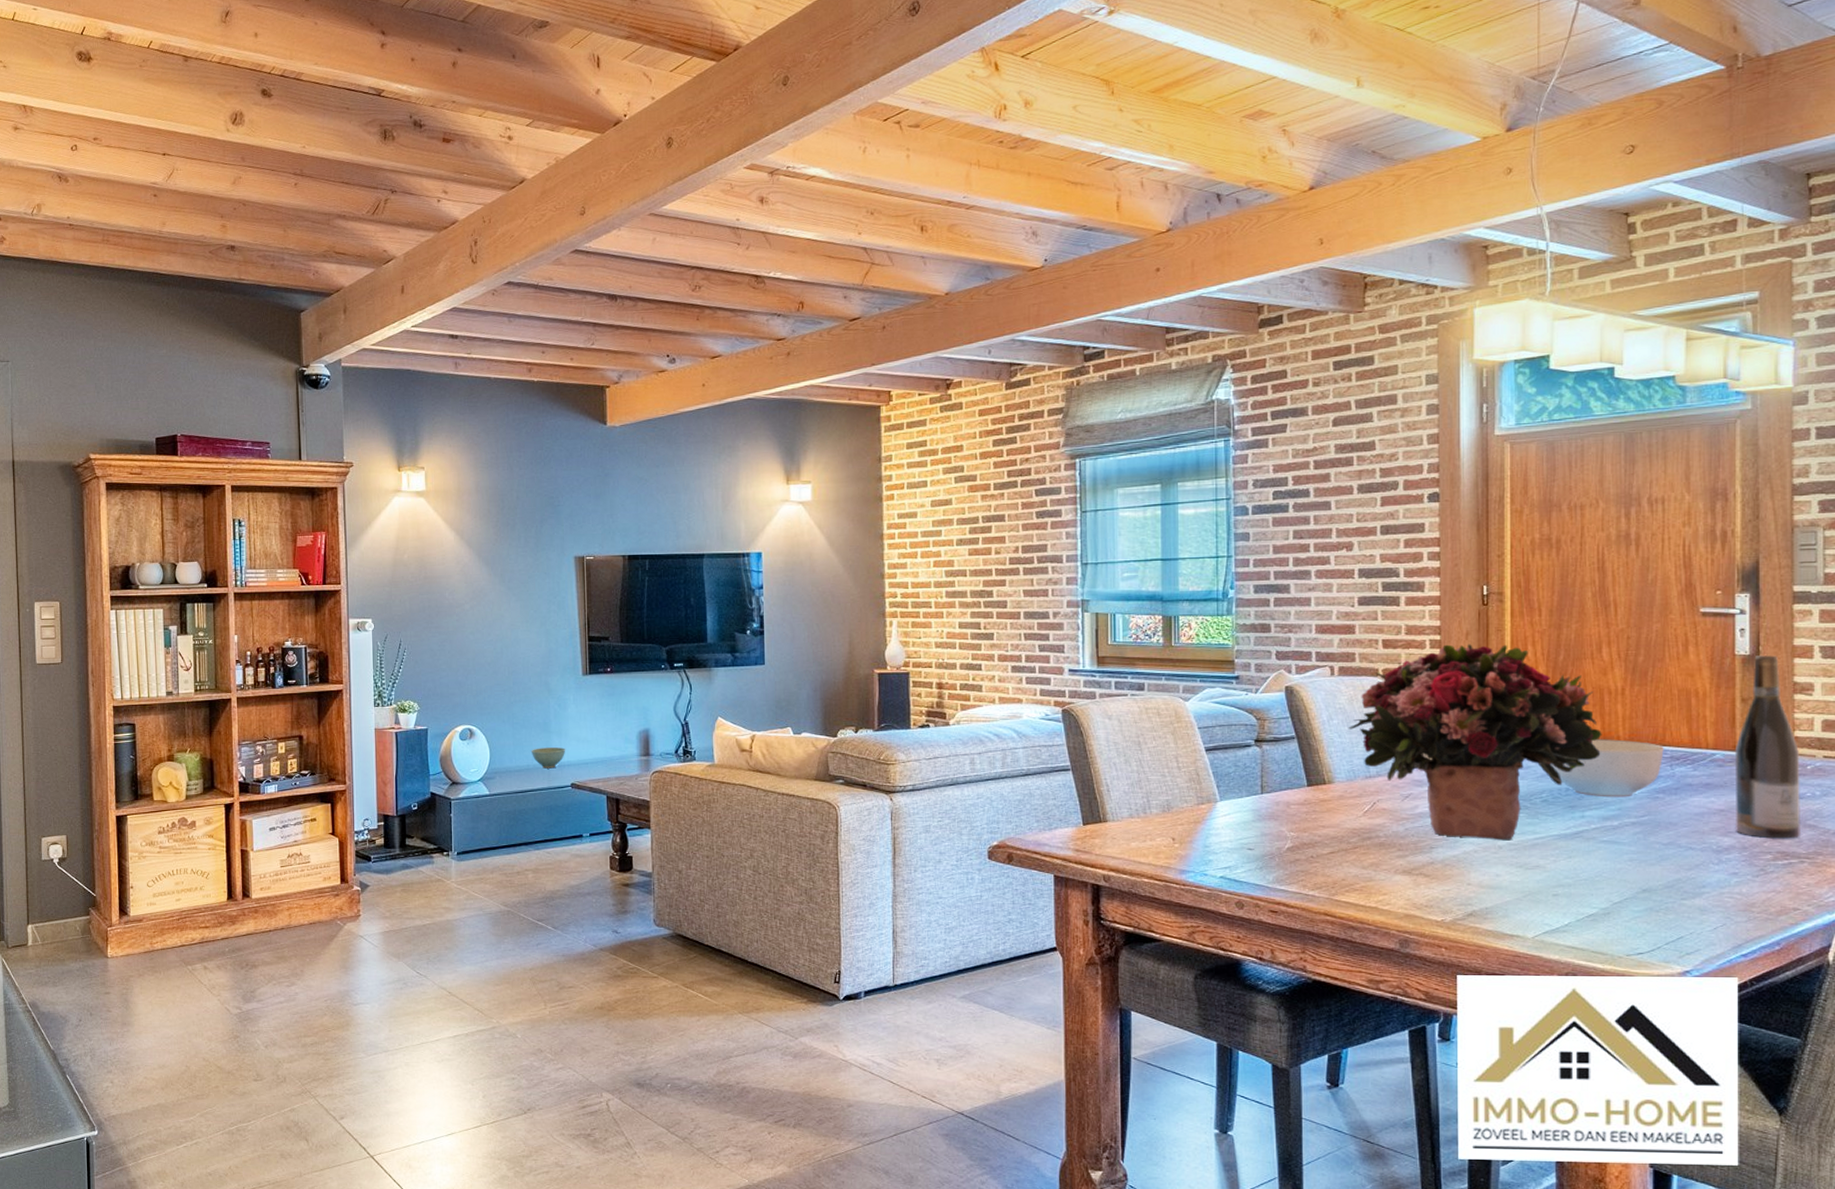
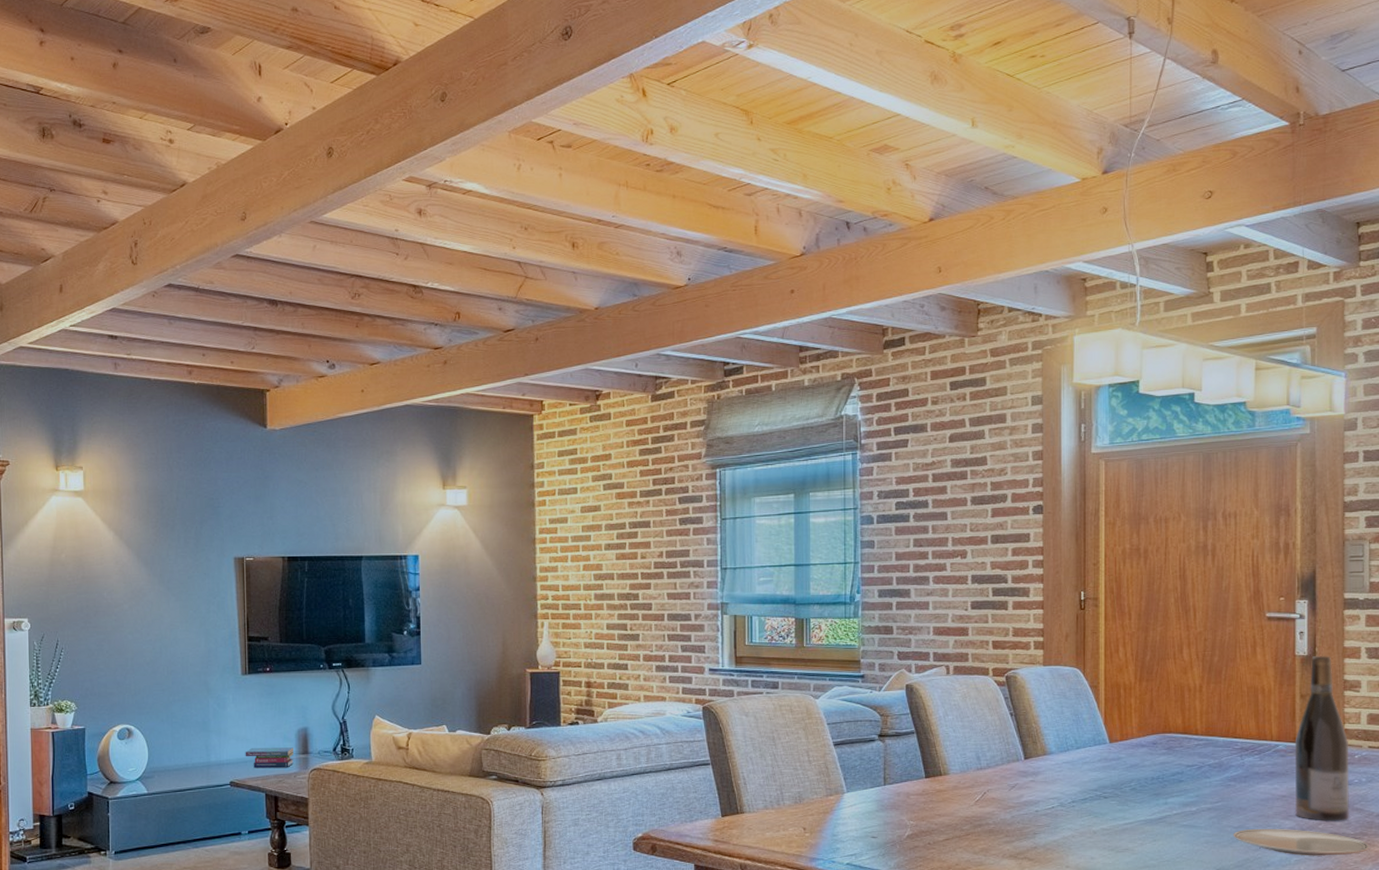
bowl: present [530,747,566,769] -> none [189,746,225,767]
books: none [586,749,635,769] -> present [245,747,294,768]
bouquet: present [1348,644,1602,841] -> none [962,645,1183,826]
bowl: present [1551,739,1664,798] -> none [1138,732,1235,786]
plate: none [1661,845,1826,877] -> present [1233,828,1370,856]

